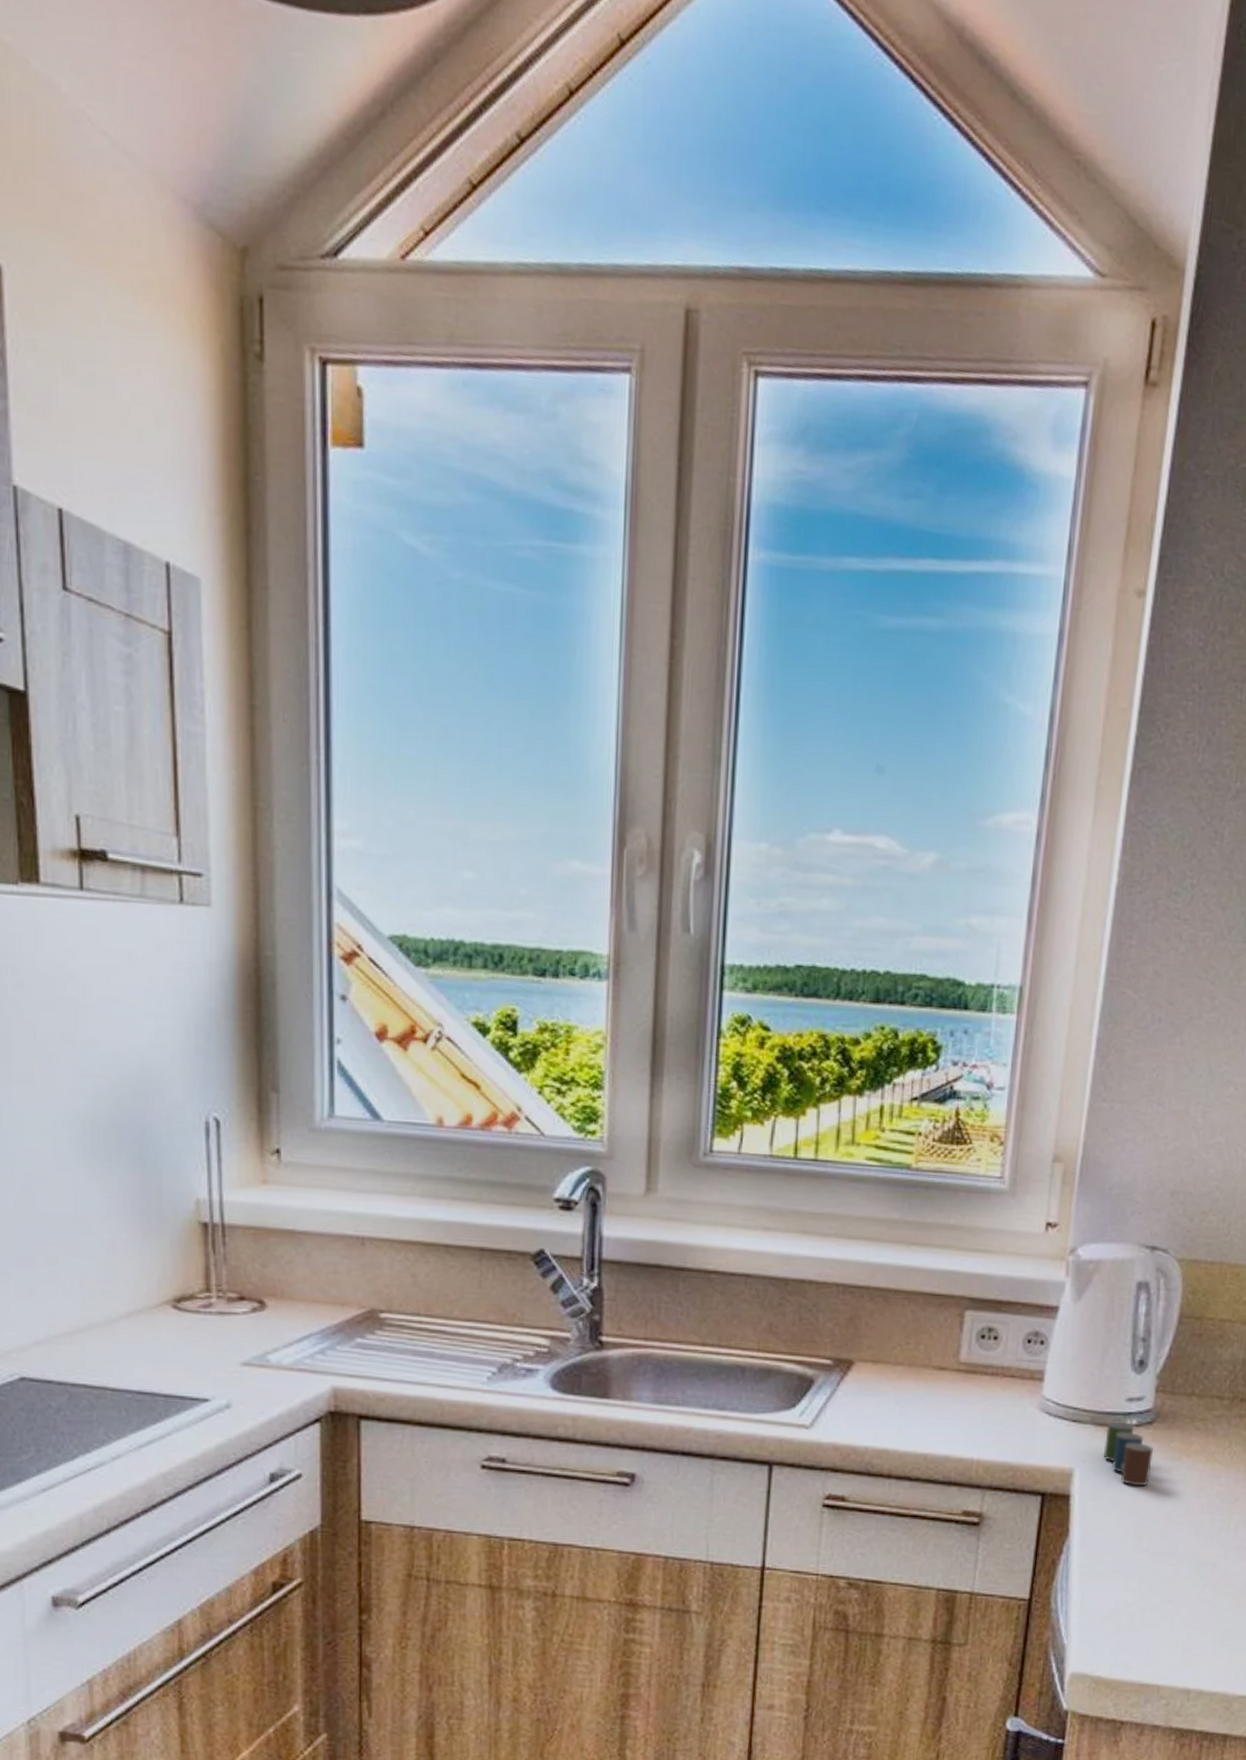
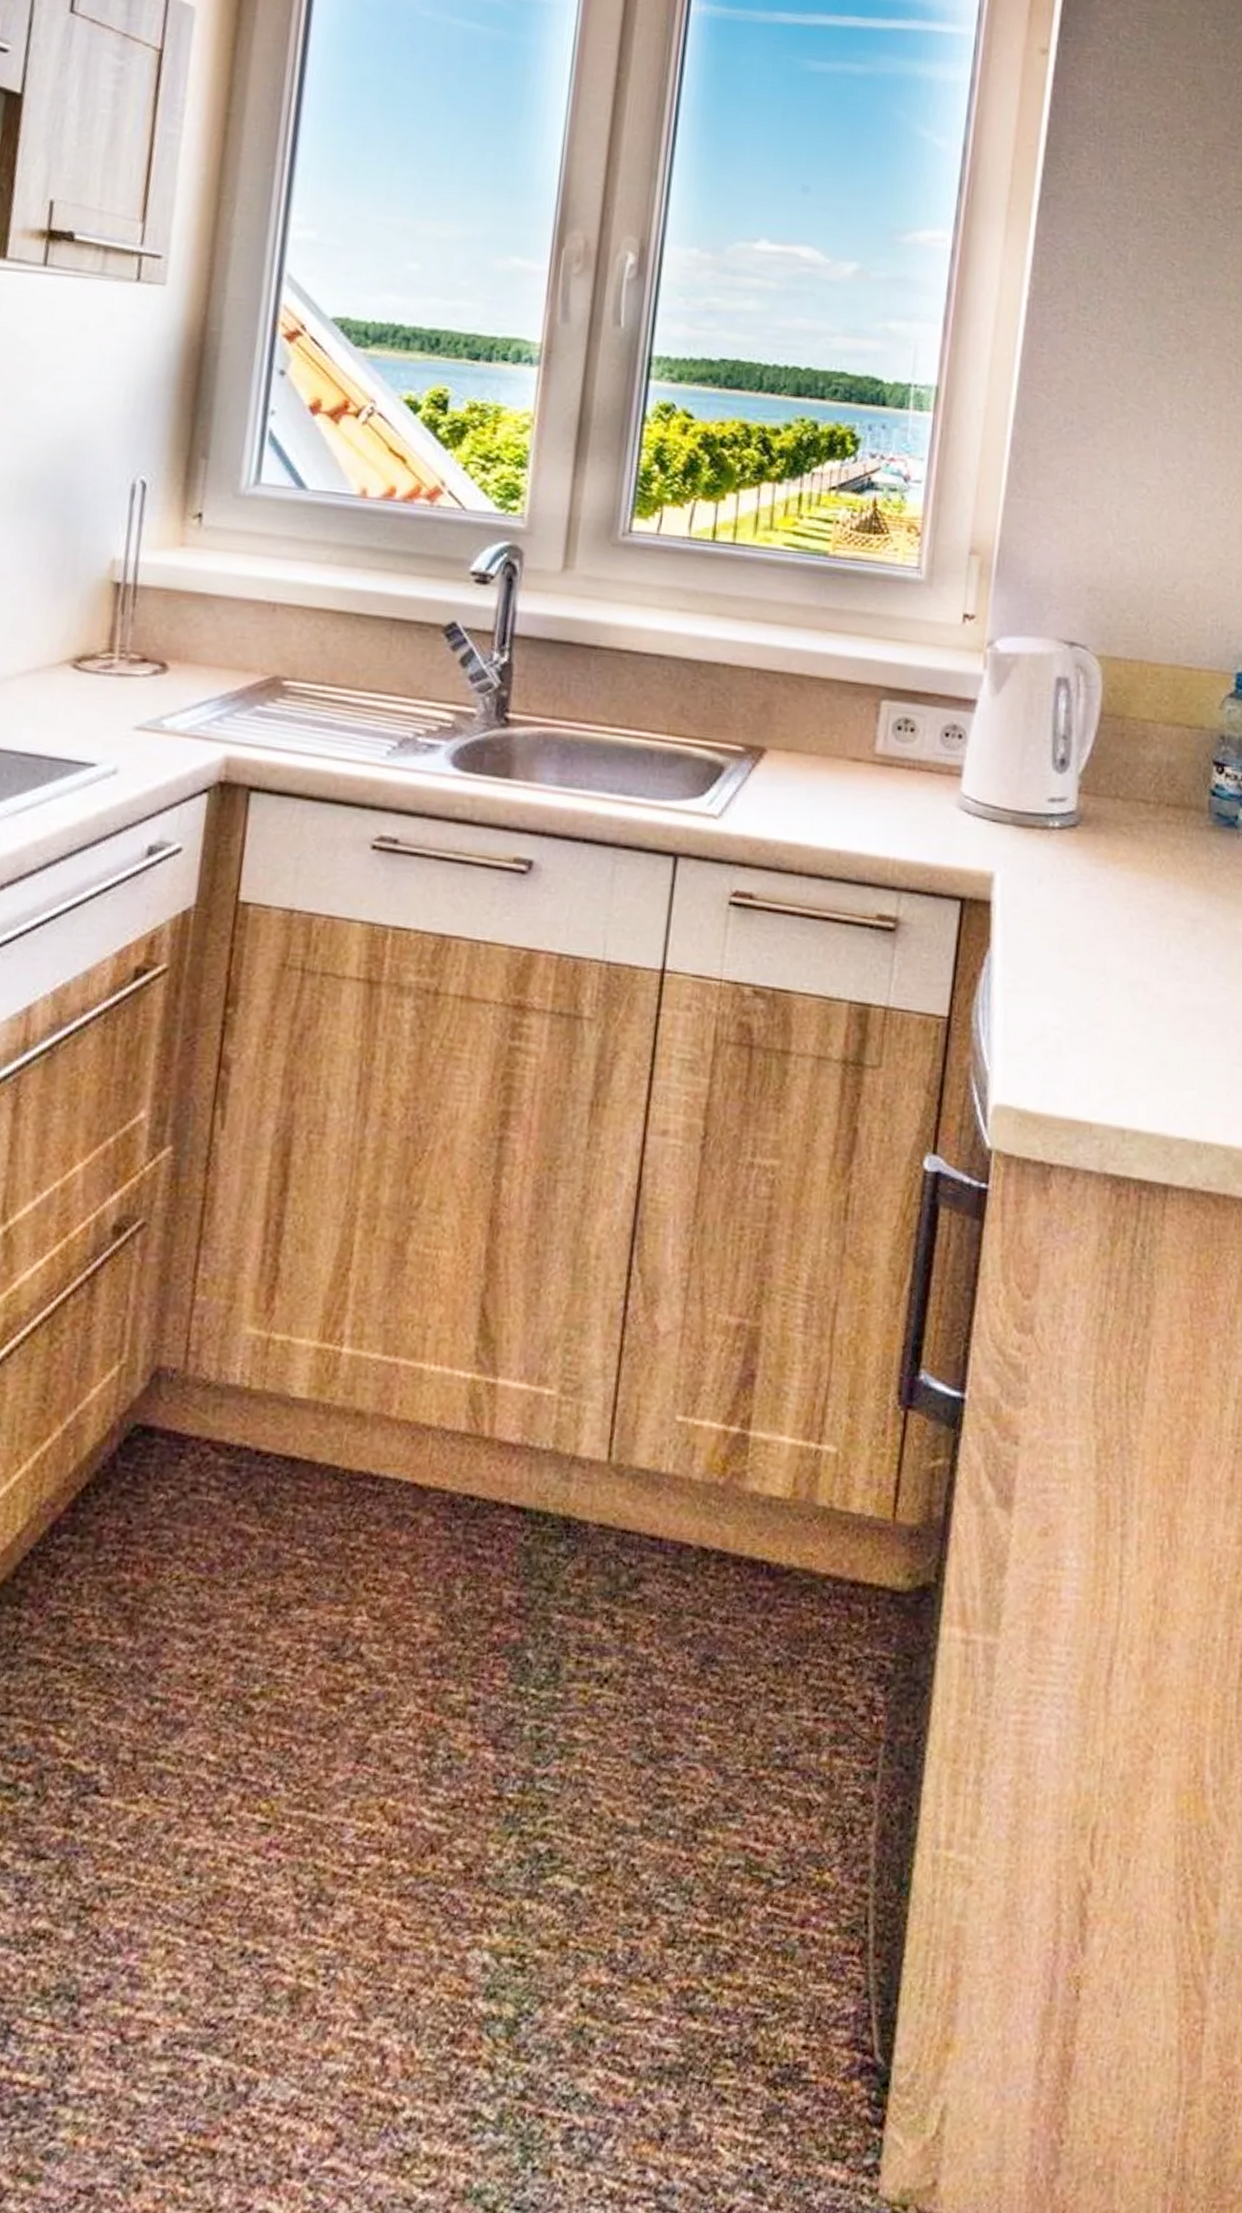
cup: present [1103,1421,1153,1487] -> none [1025,822,1077,895]

